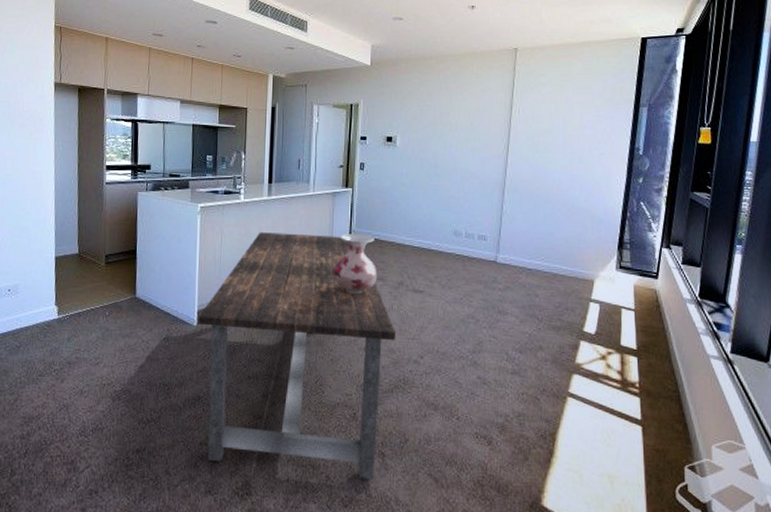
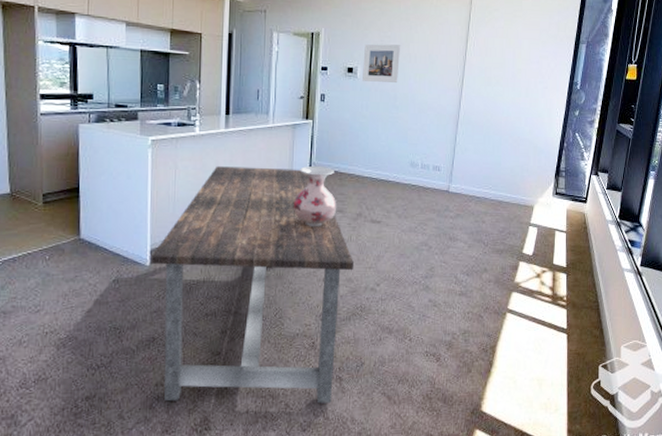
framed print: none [402,113,440,151] -> present [363,44,400,83]

